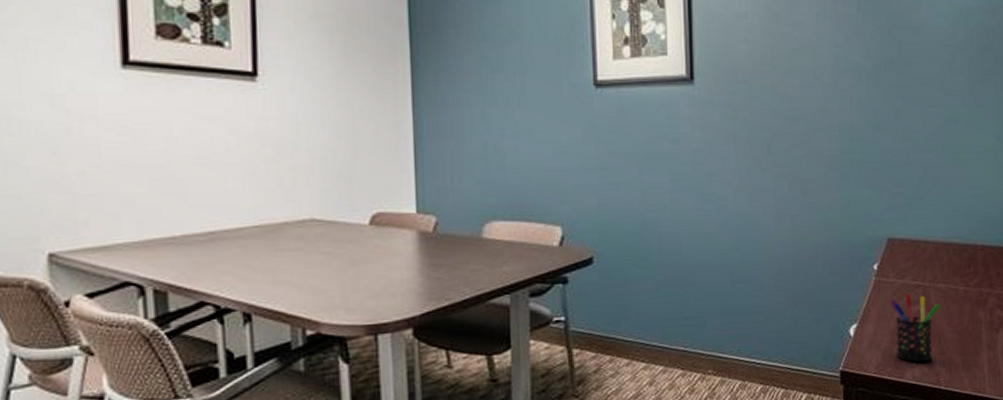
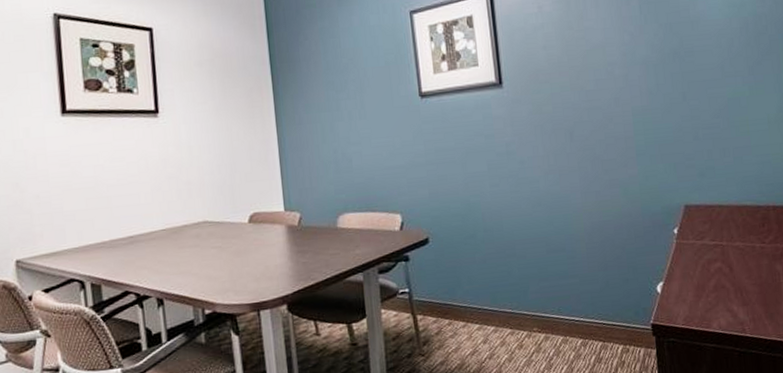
pen holder: present [890,293,941,362] -> none [691,252,740,313]

